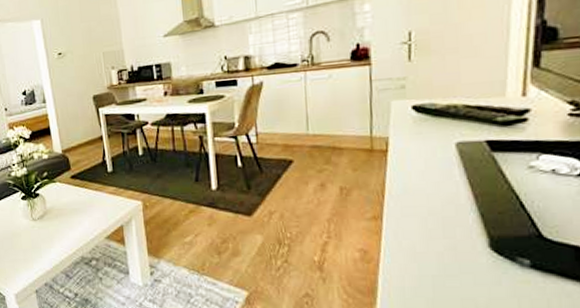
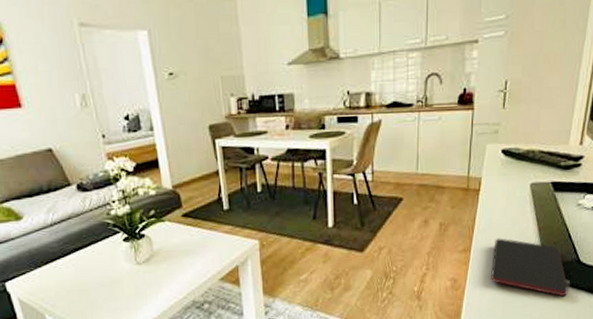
smartphone: none [412,205,529,280] -> present [491,238,568,297]

